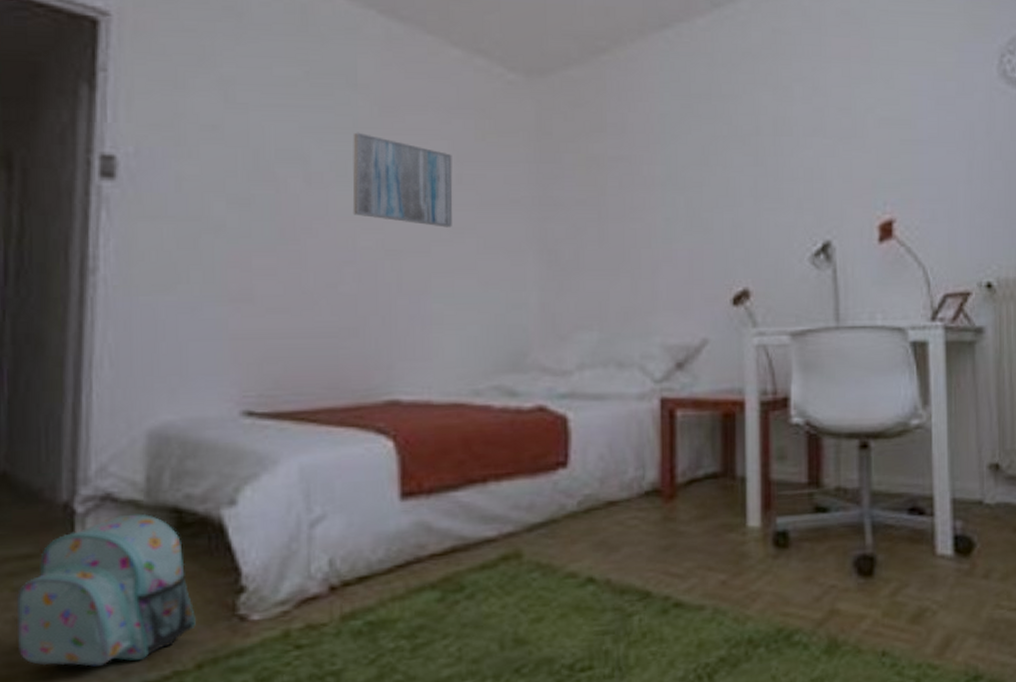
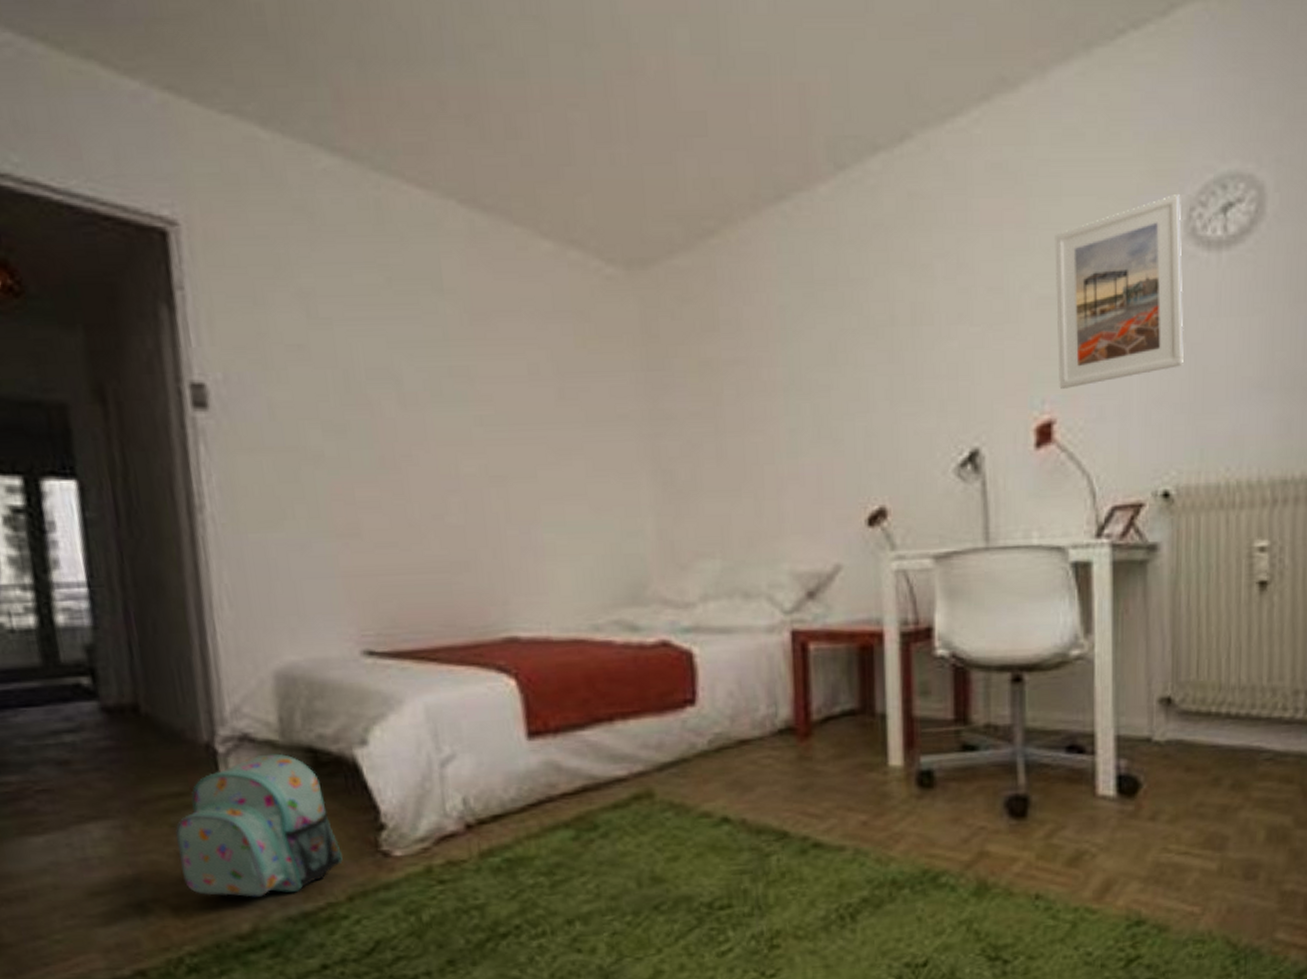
wall art: present [352,132,453,228] -> none [444,345,558,449]
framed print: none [893,44,1000,194] -> present [1055,195,1184,389]

